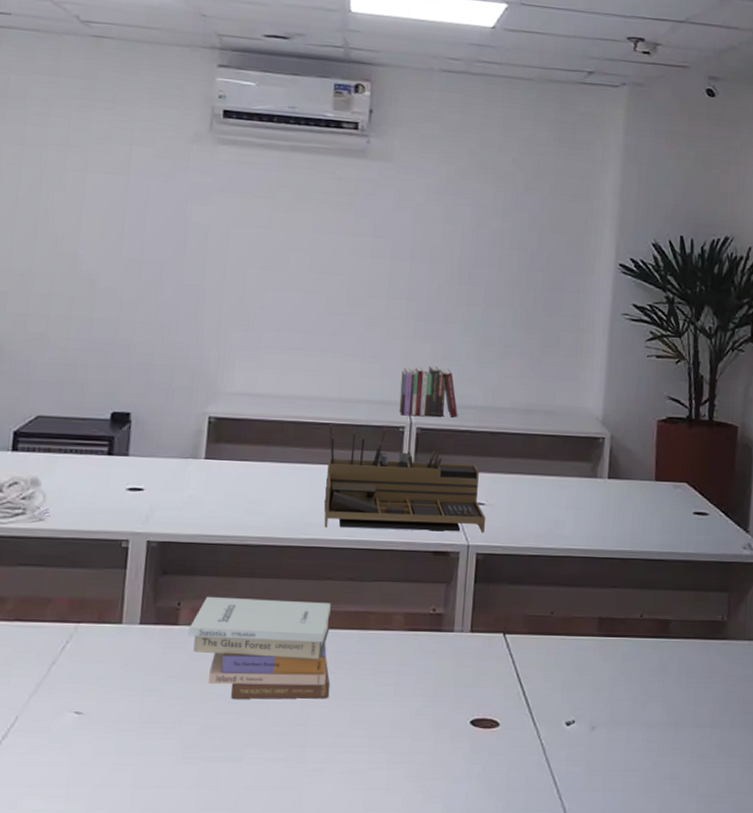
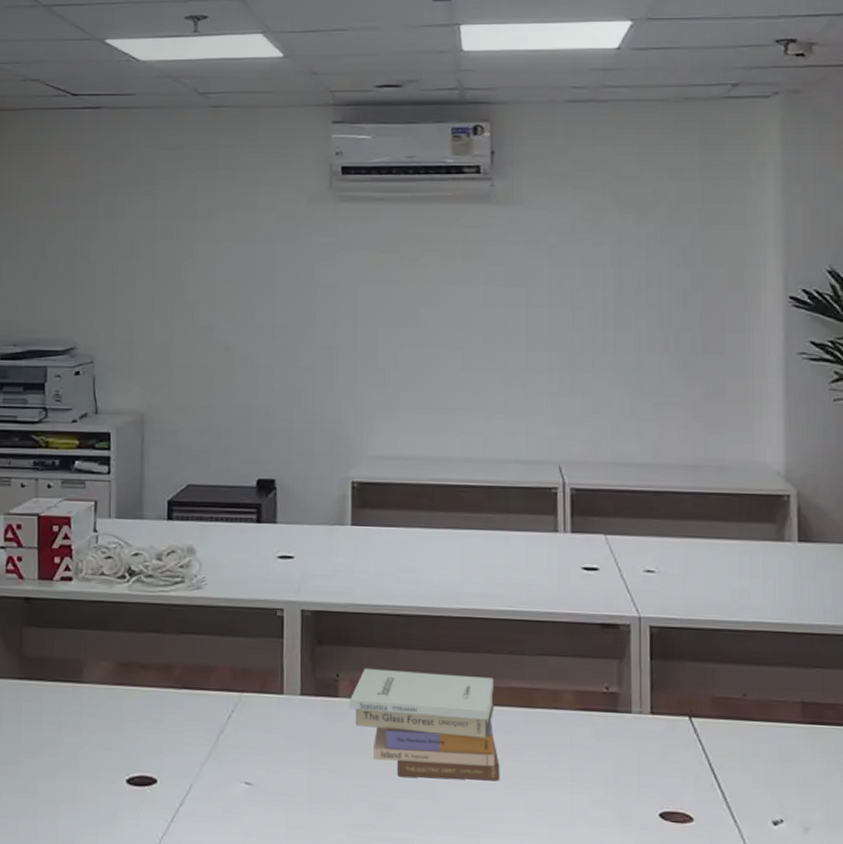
desk organizer: present [324,423,486,533] -> none [476,485,658,604]
books: present [399,366,458,418] -> none [549,421,615,476]

